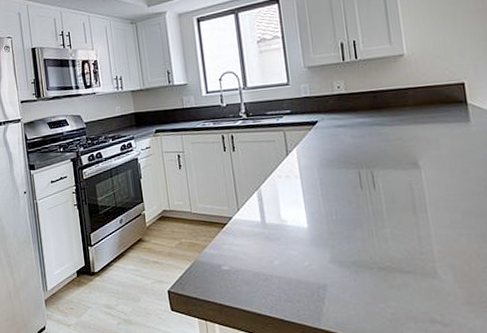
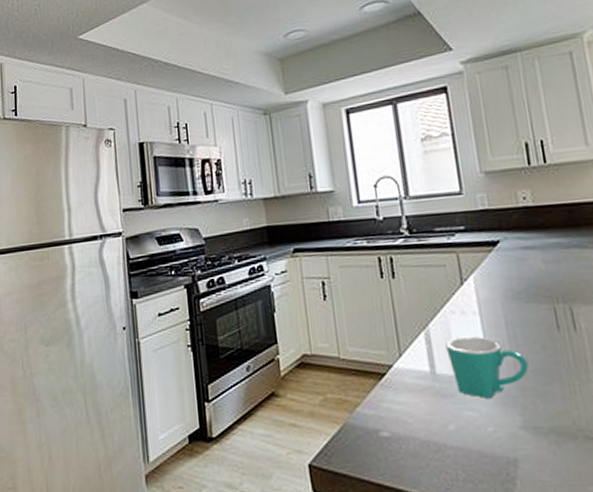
mug: none [273,194,337,242] -> present [445,336,529,400]

